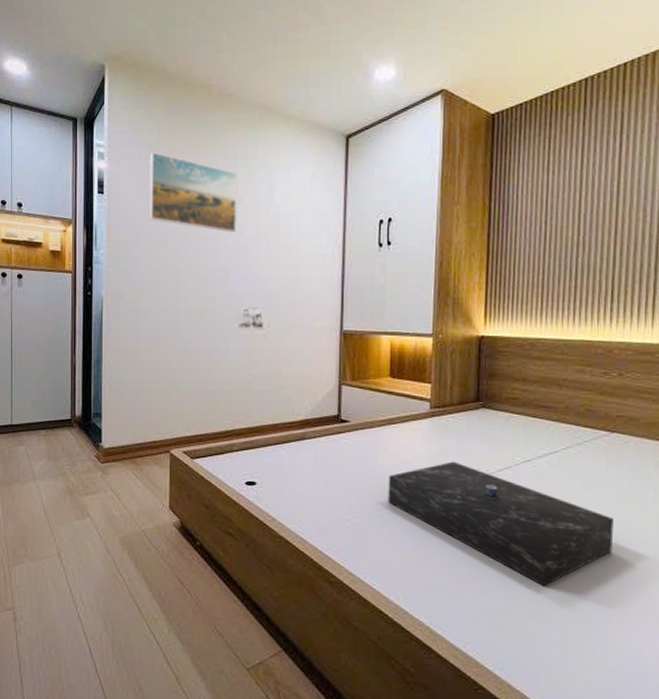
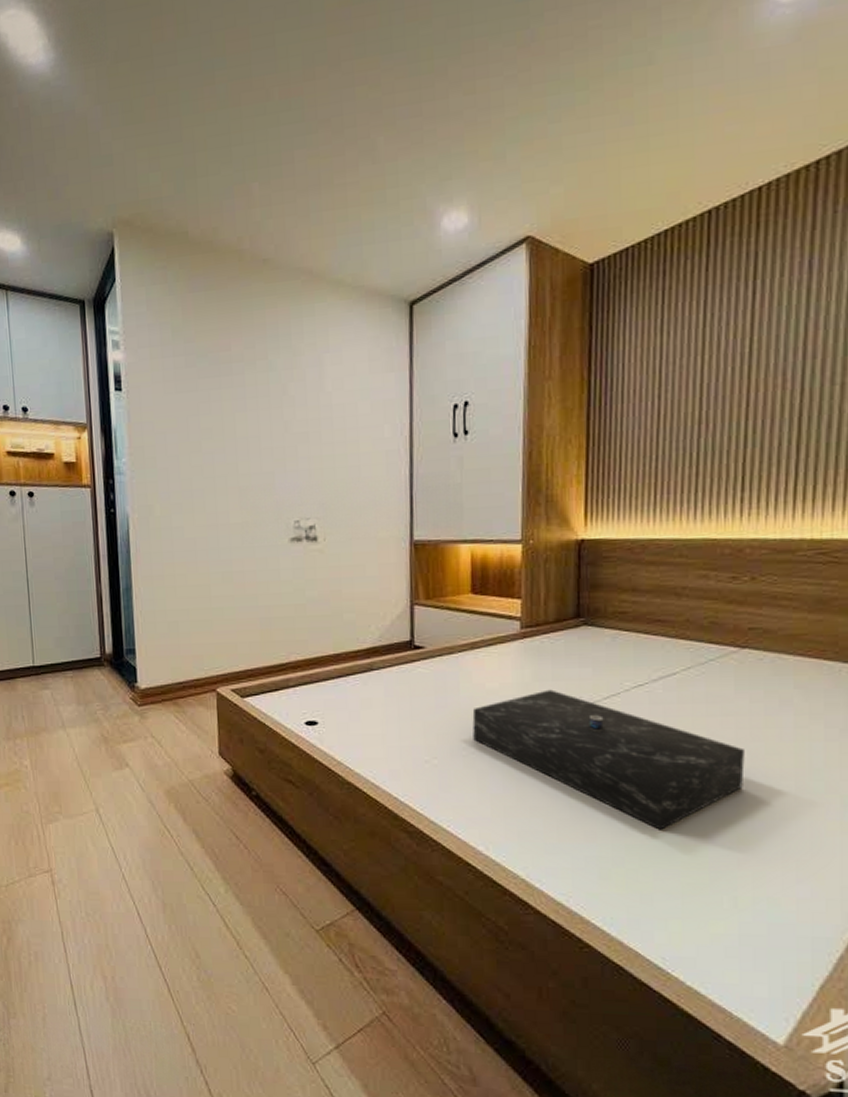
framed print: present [149,152,237,233] -> none [173,336,282,430]

